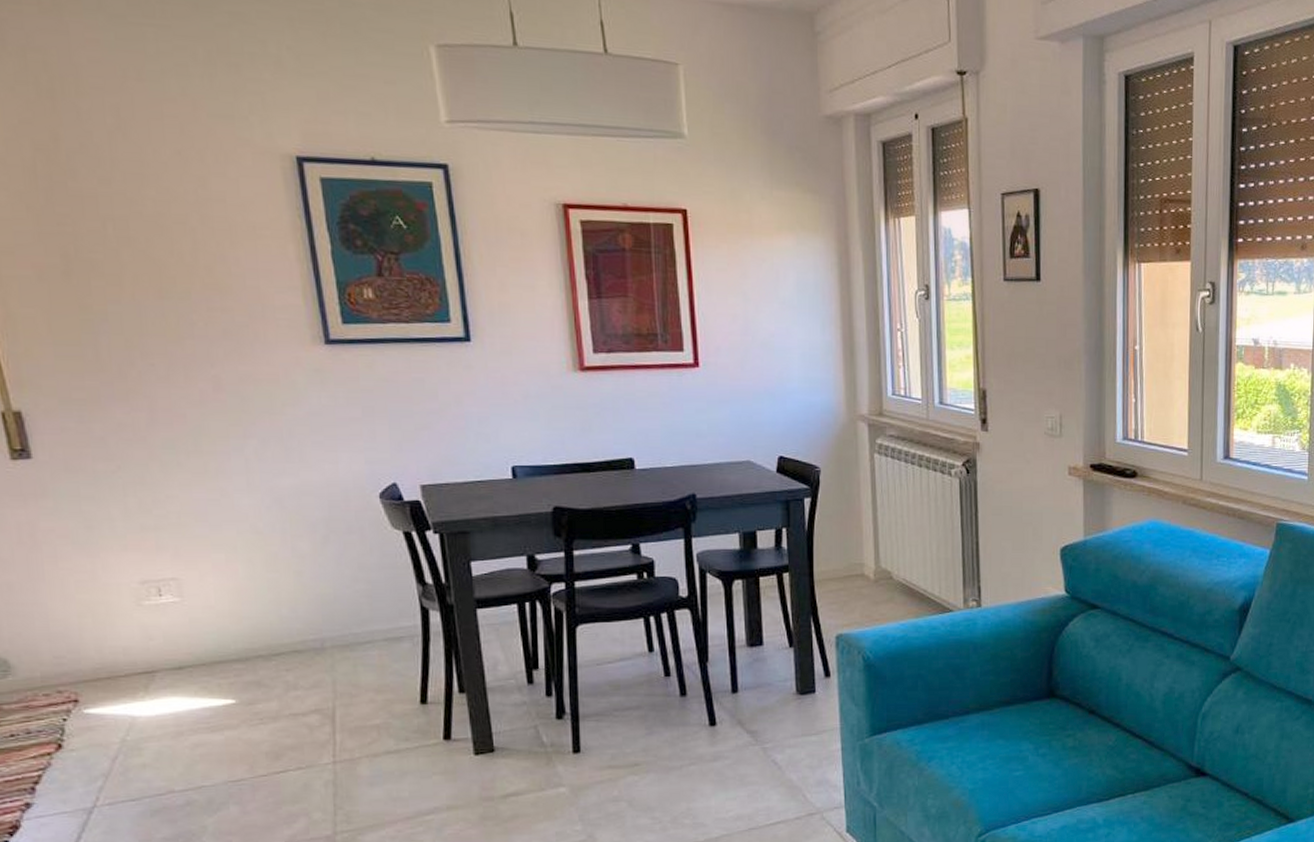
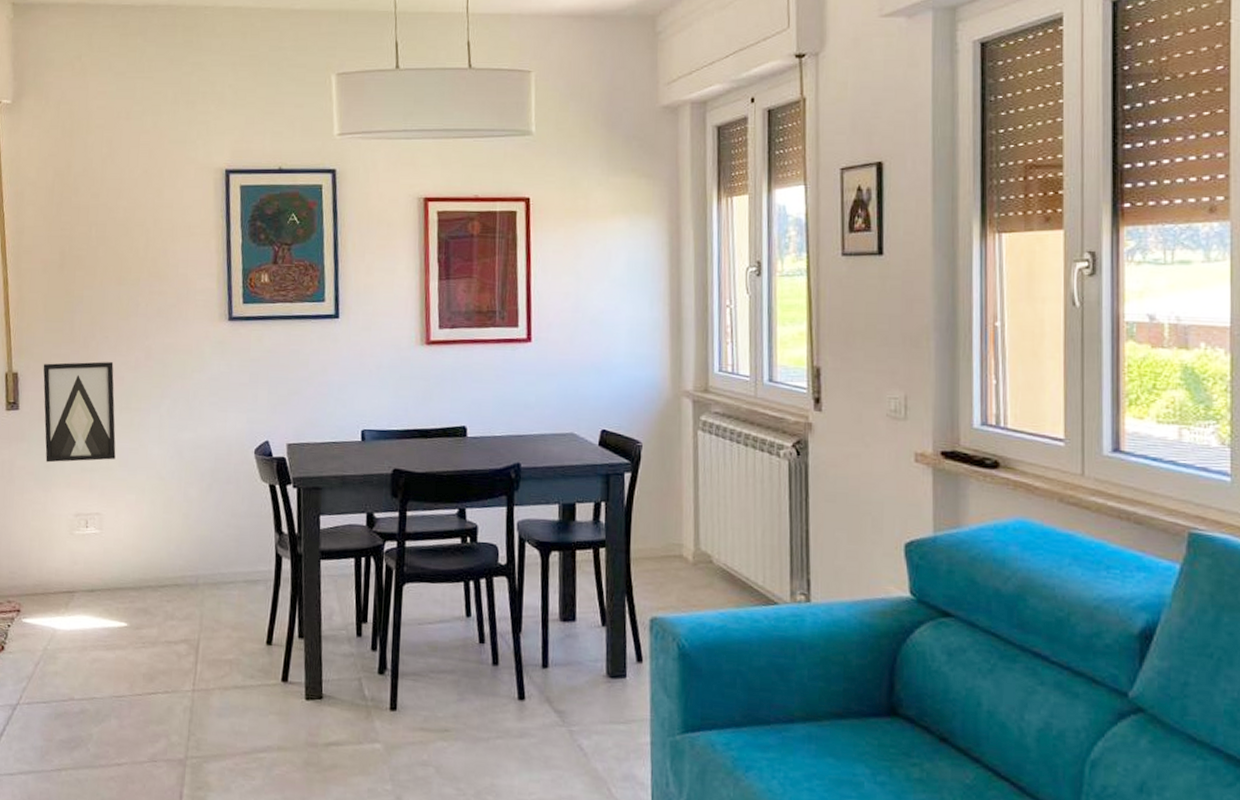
wall art: none [60,394,189,522] -> present [43,361,116,463]

